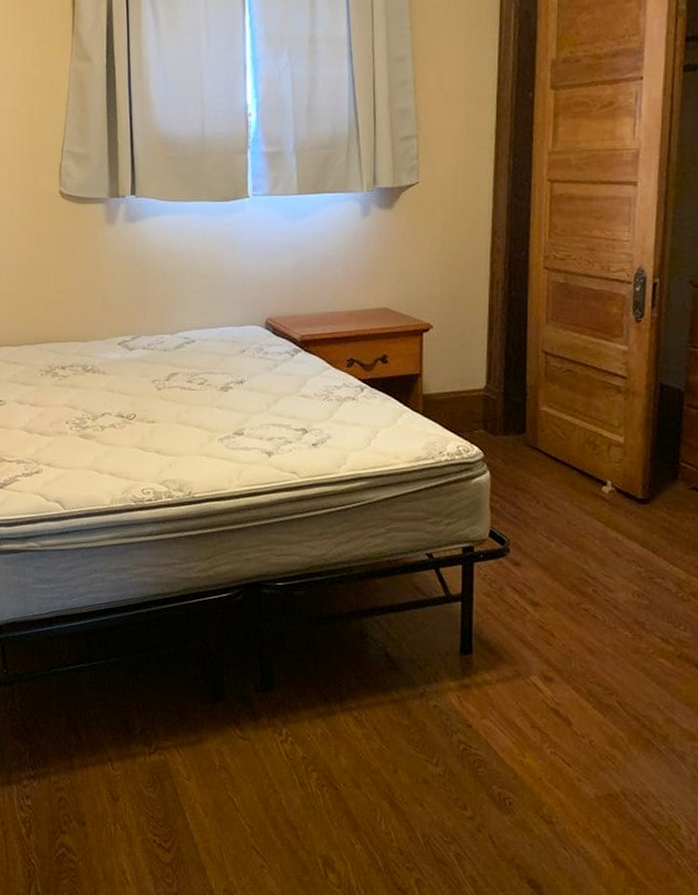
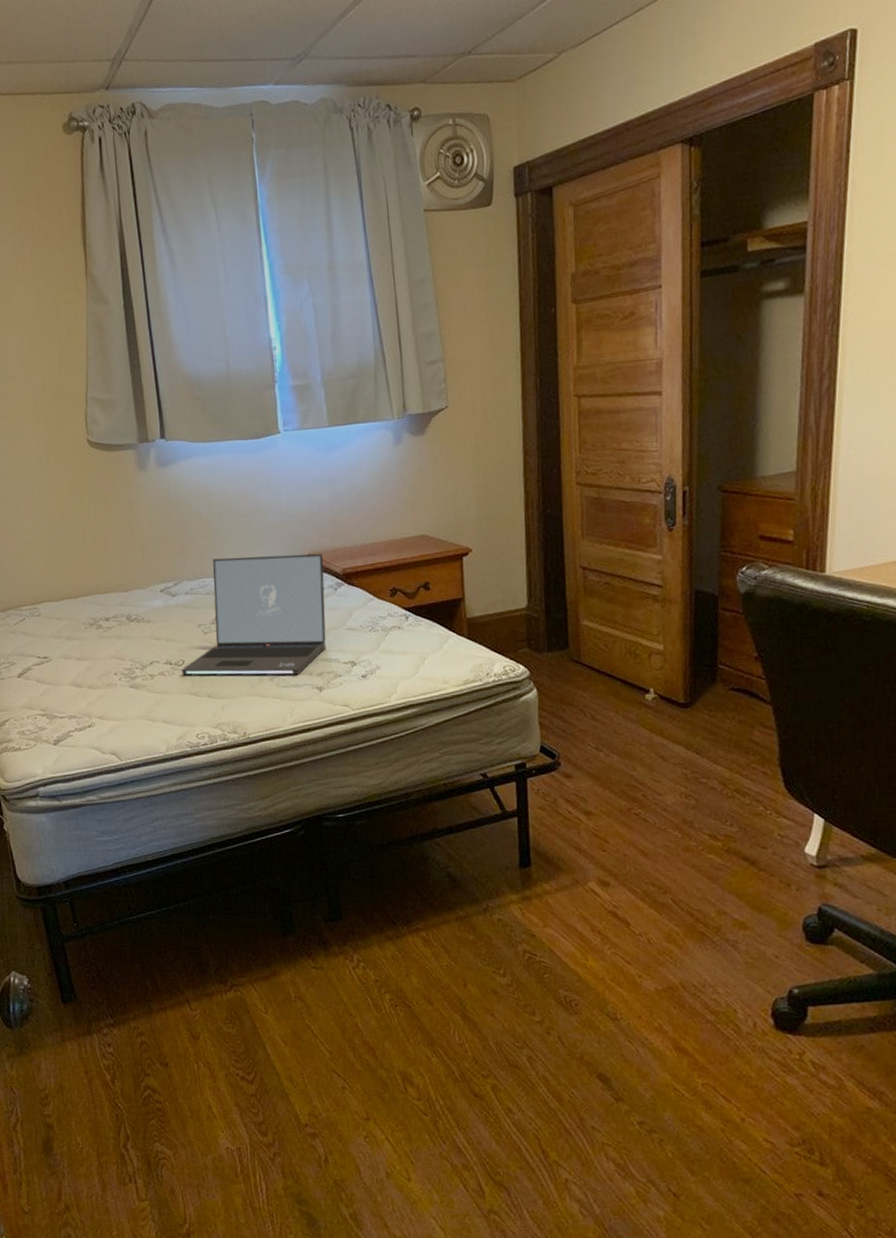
laptop: none [132,316,282,438] -> present [181,554,327,676]

